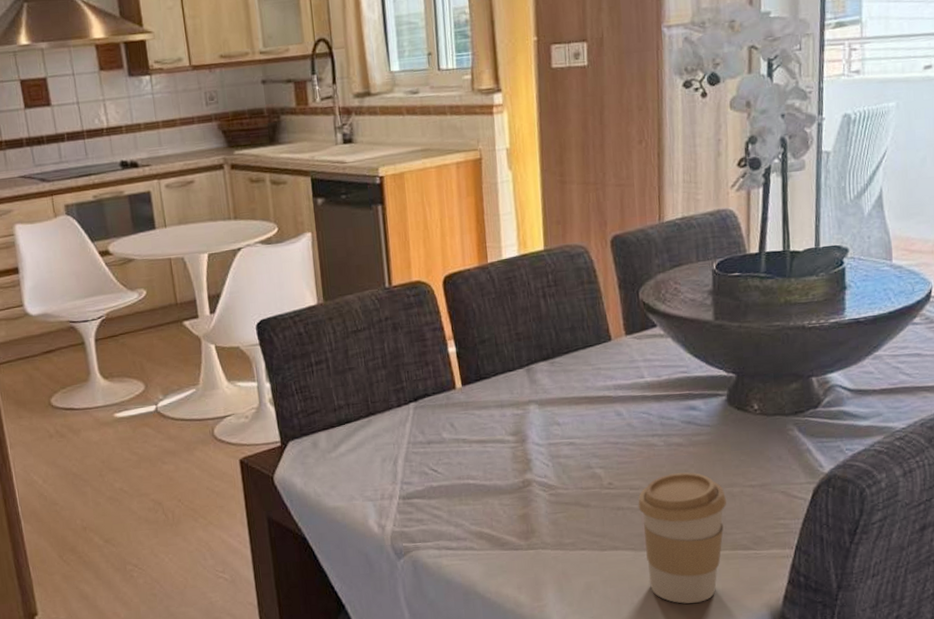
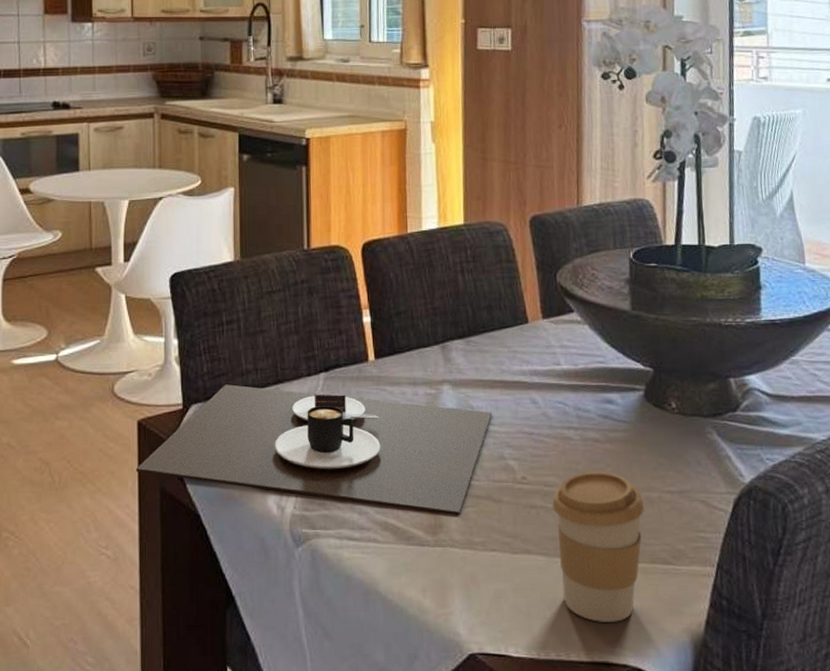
place setting: none [243,418,578,521] -> present [136,384,492,515]

